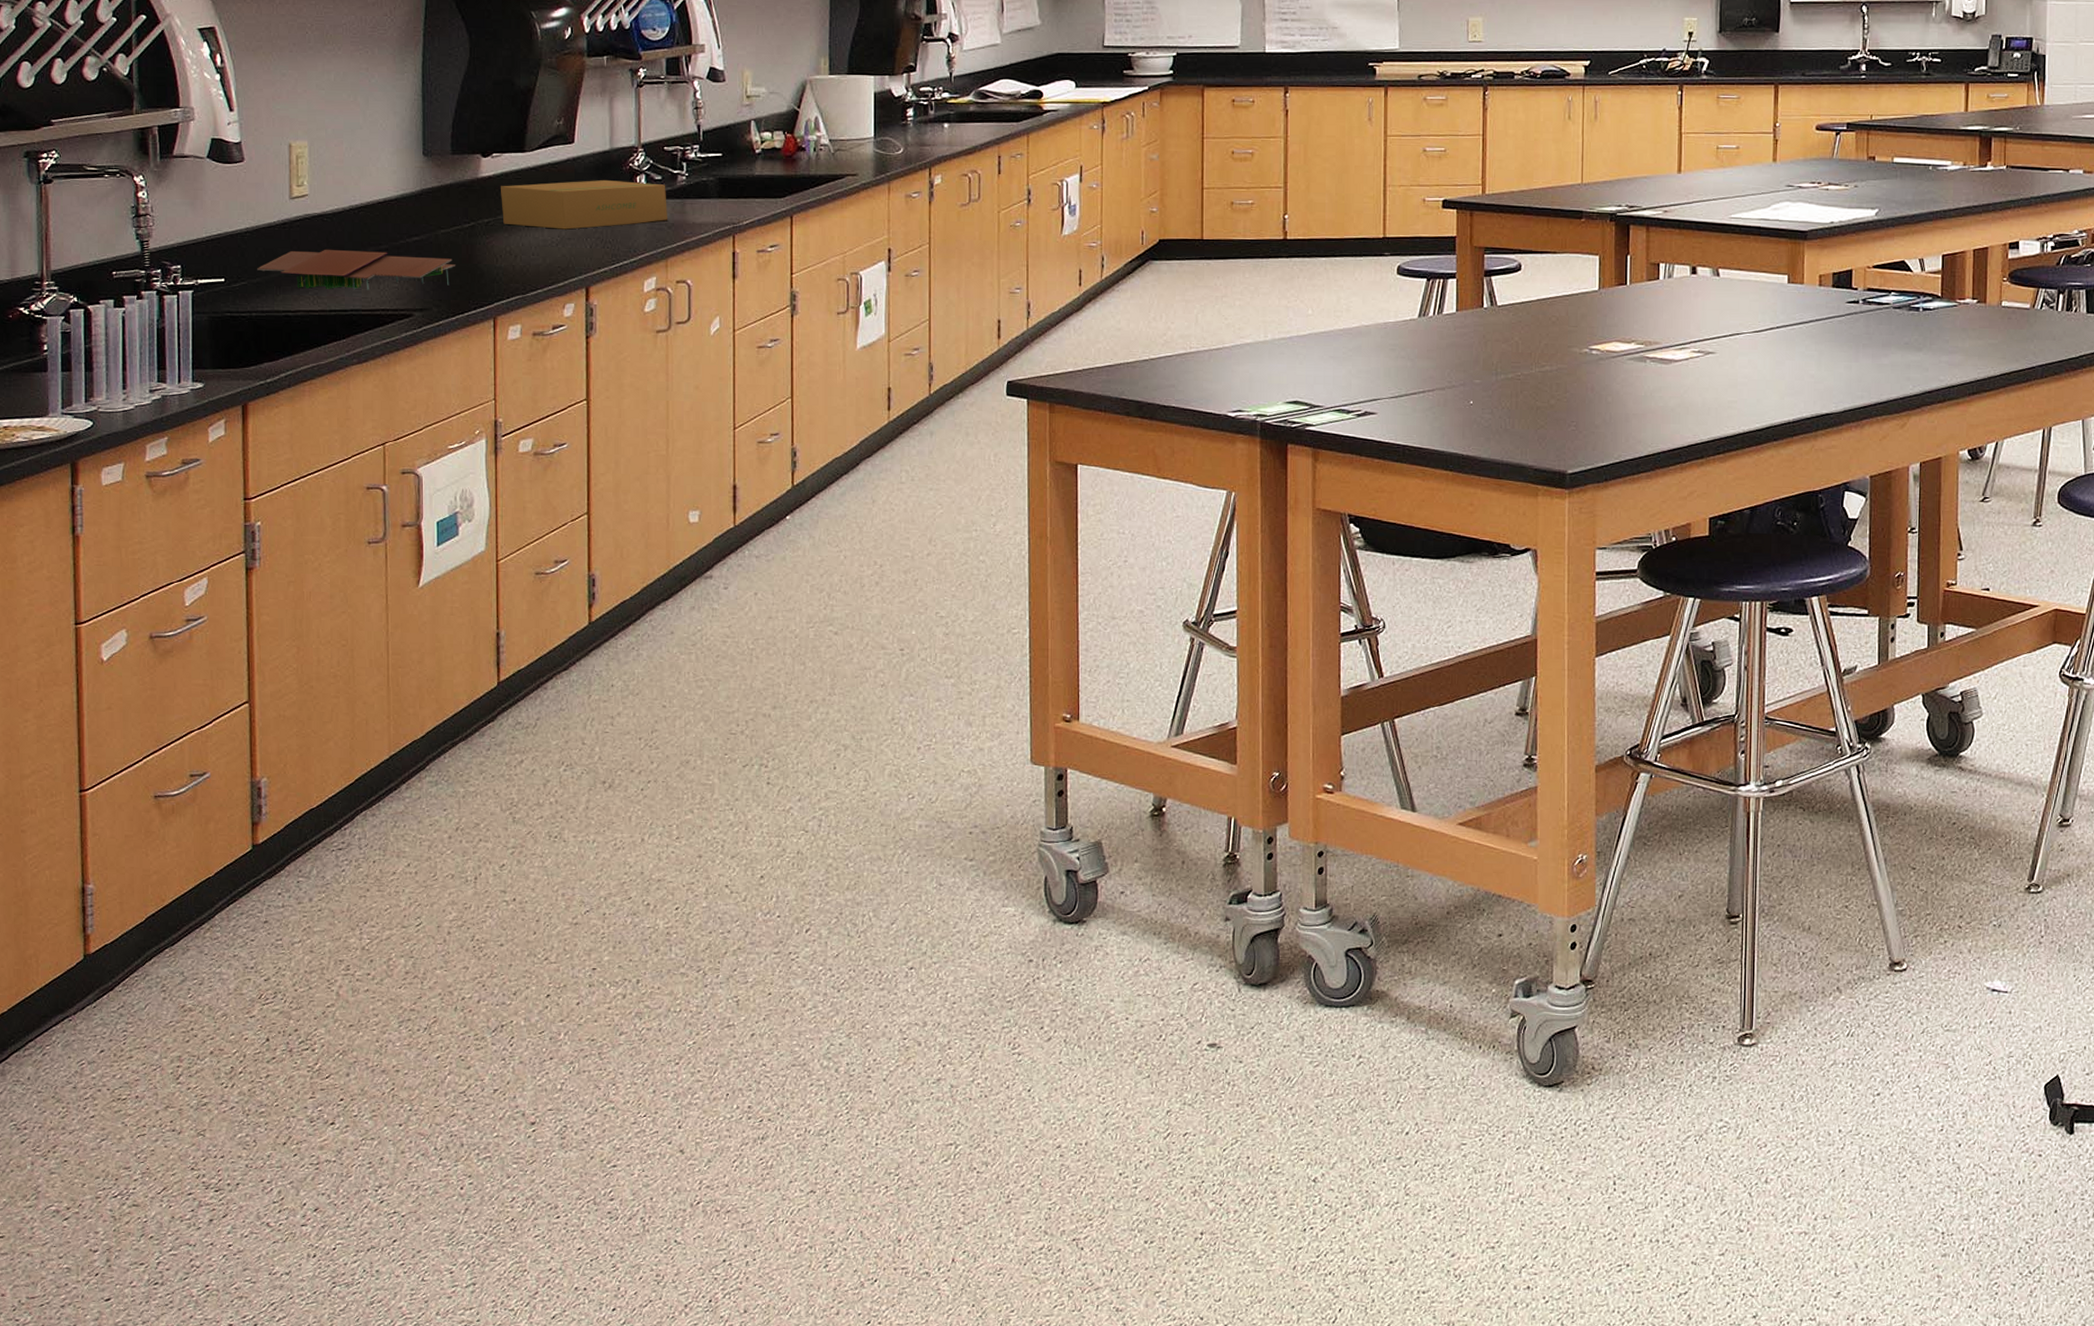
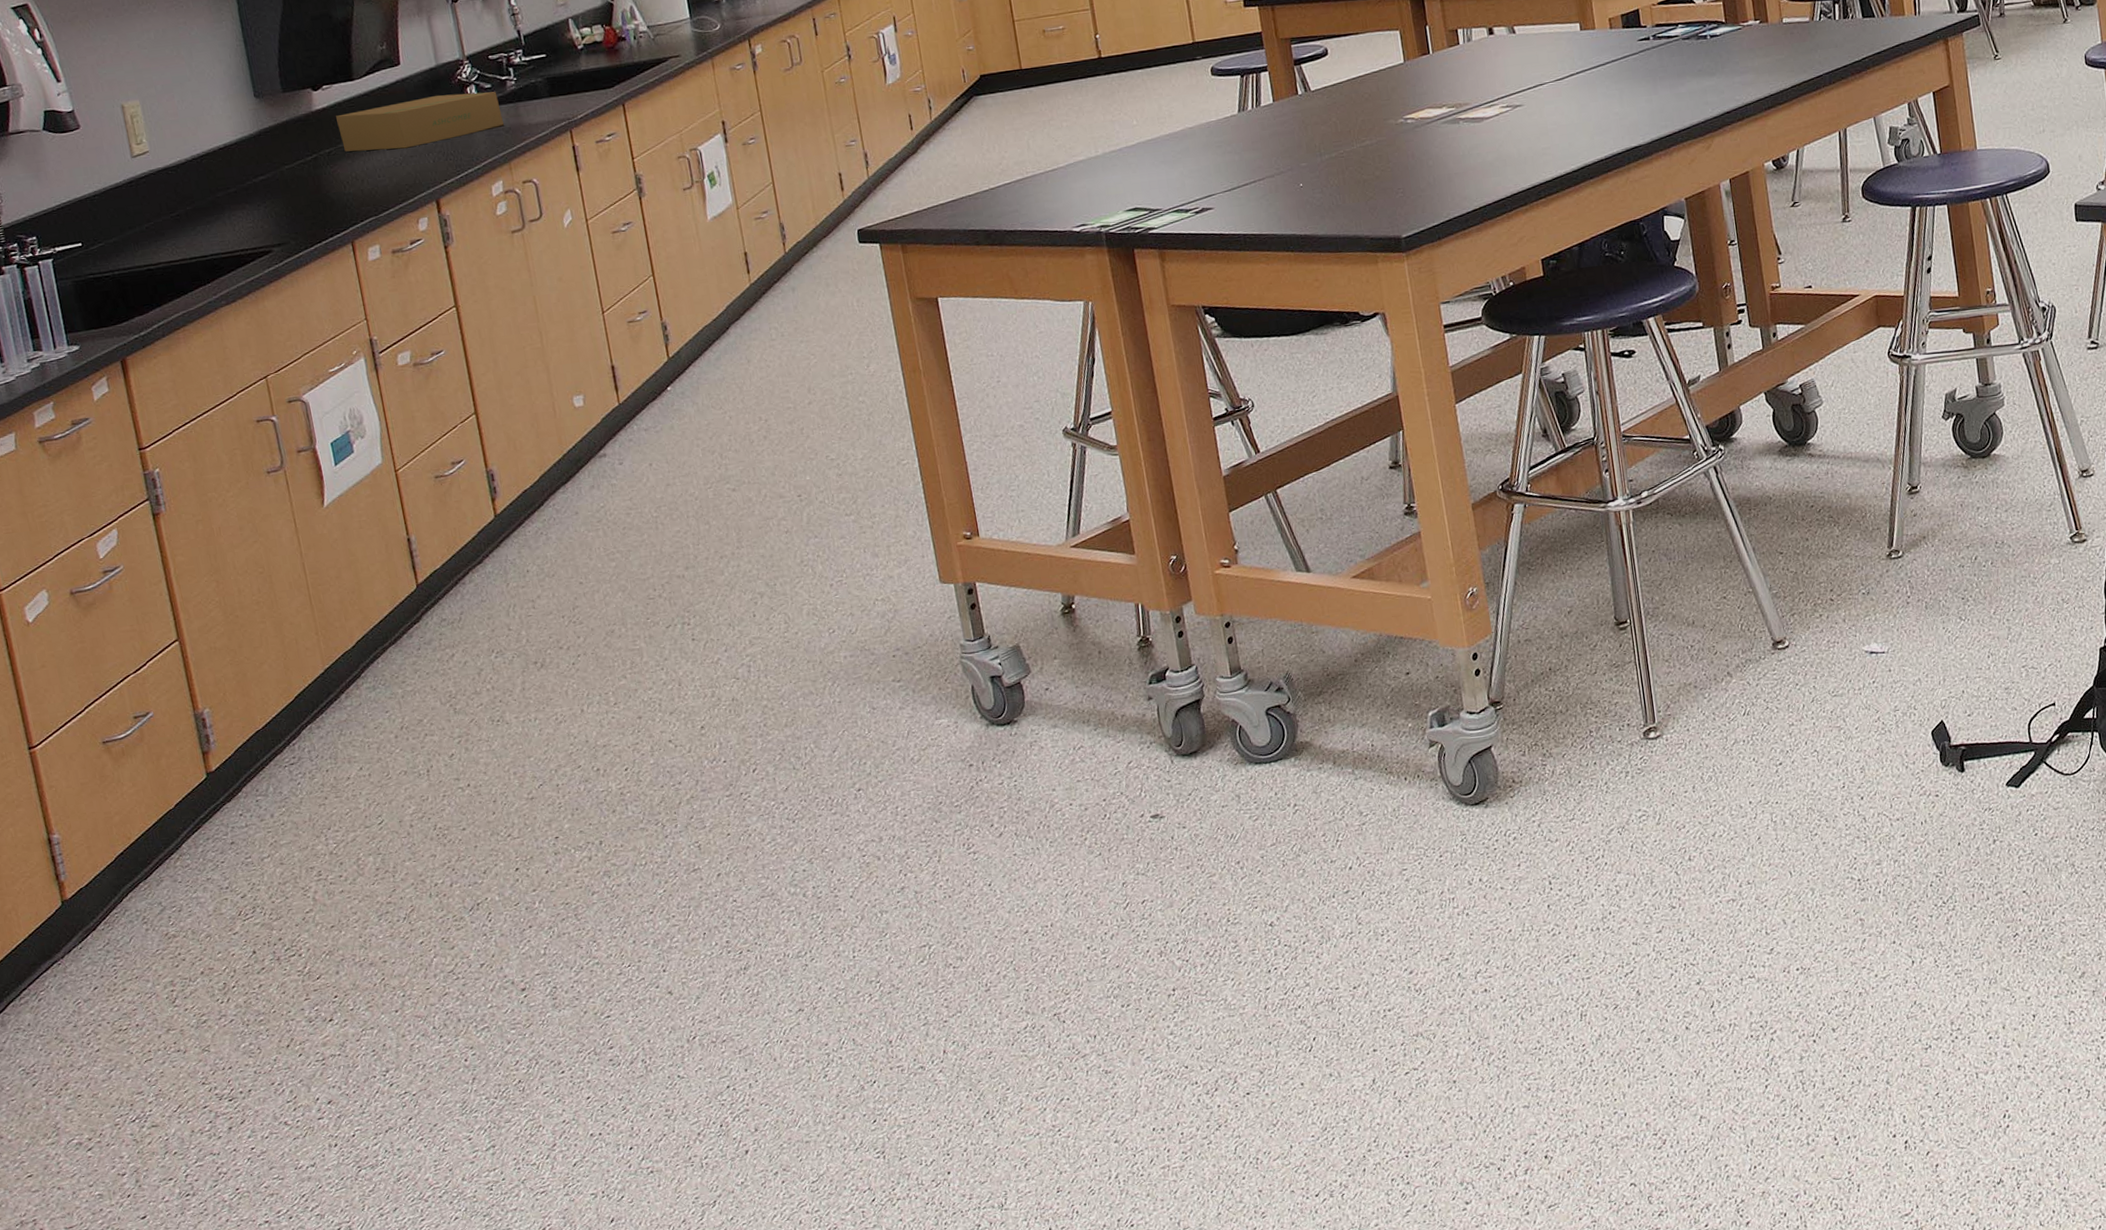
papers: present [257,249,456,290] -> none [112,191,306,242]

